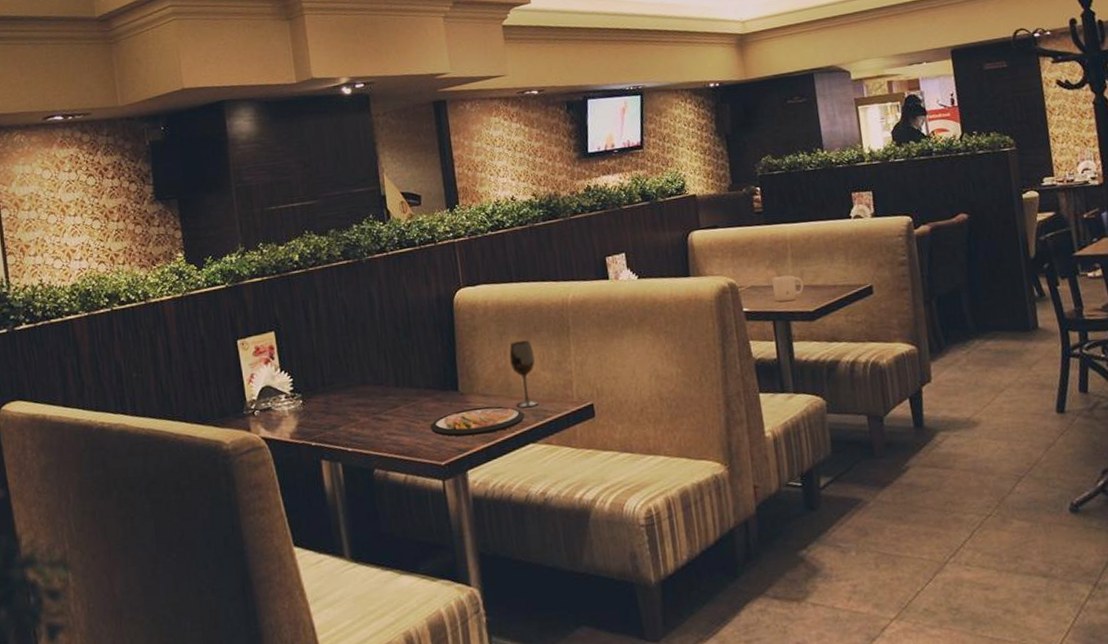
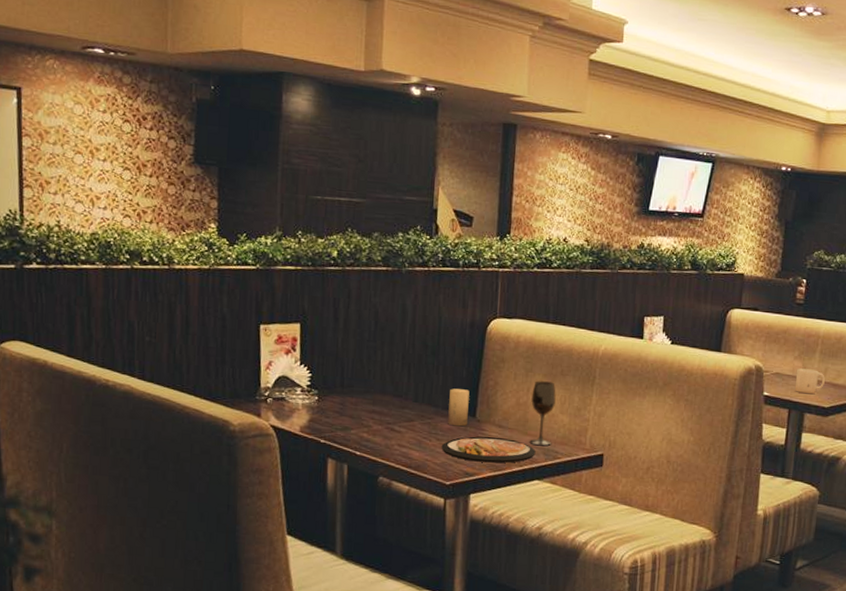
candle: none [428,364,452,404] -> present [448,388,470,427]

